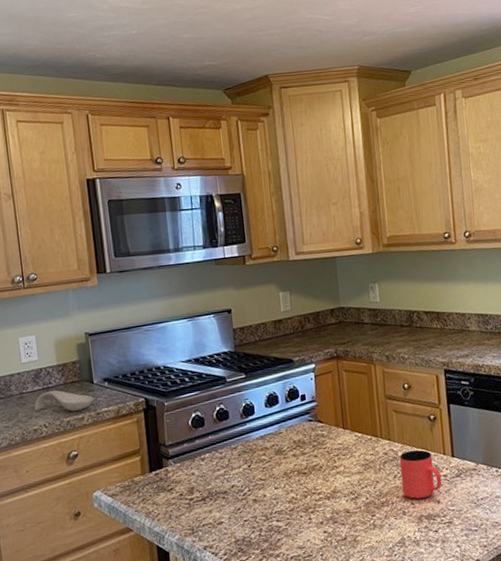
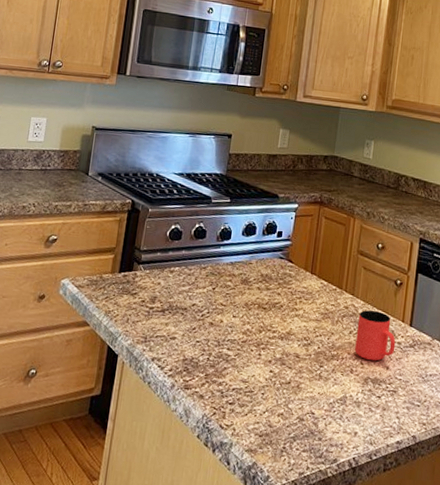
spoon rest: present [34,390,94,412] -> none [28,172,85,198]

